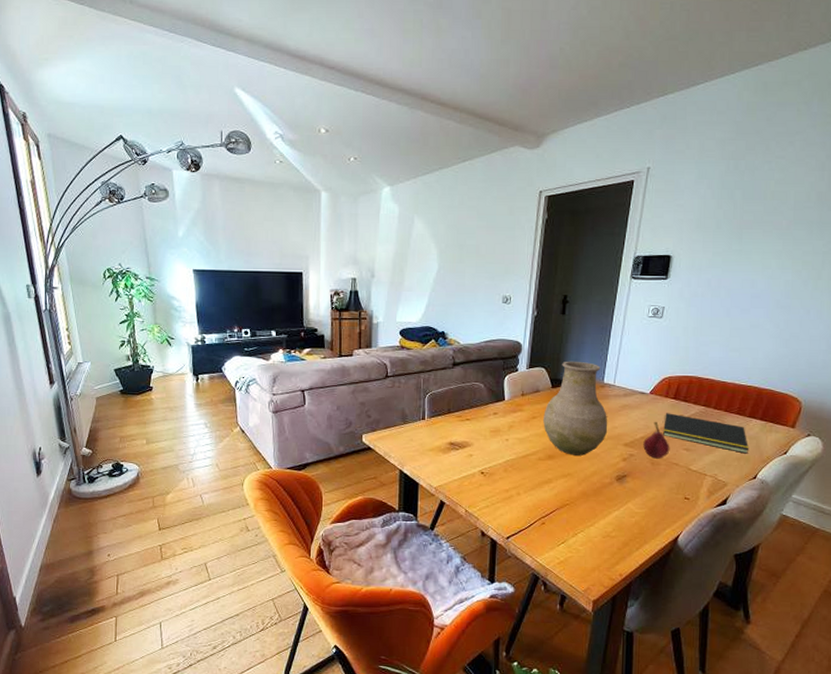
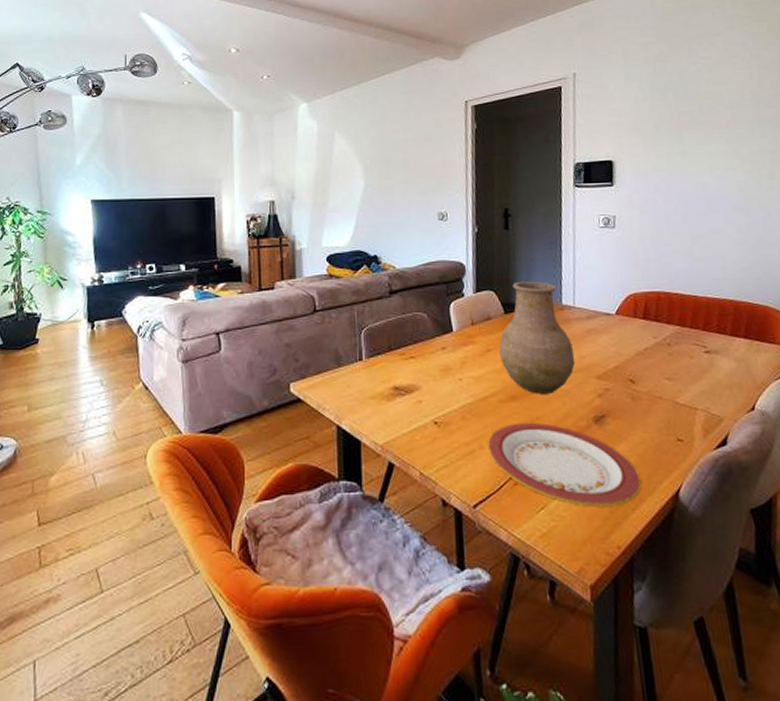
plate: none [523,476,648,545] -> present [487,422,642,507]
fruit: present [643,421,670,459] -> none [617,346,650,392]
notepad: present [662,413,748,454] -> none [635,336,739,380]

